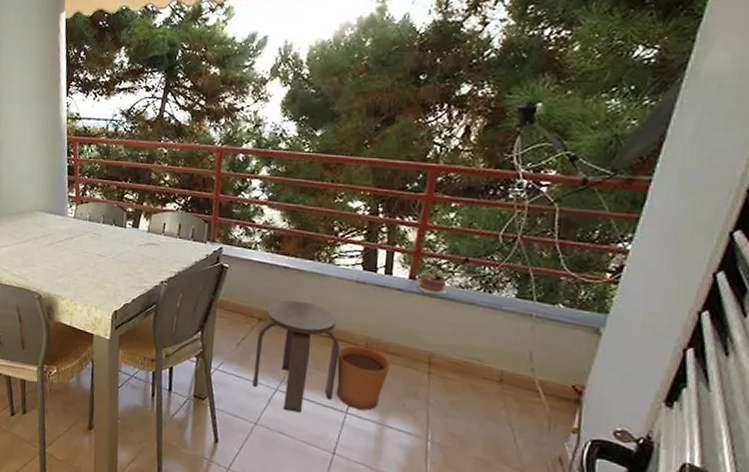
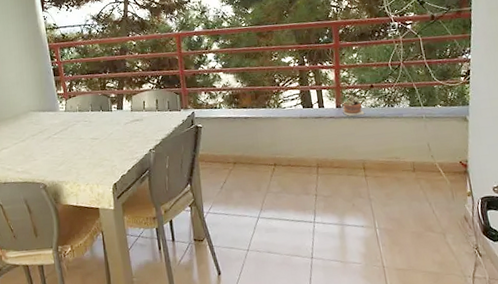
stool: present [253,300,340,413] -> none [235,142,302,232]
planter: present [336,345,391,411] -> none [298,167,338,217]

